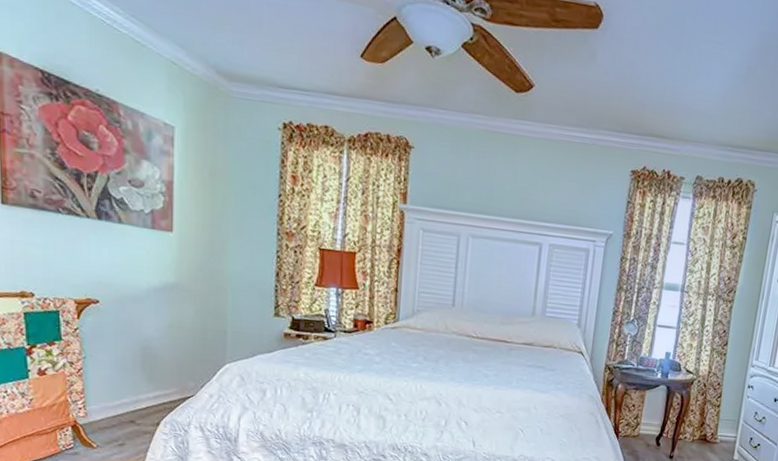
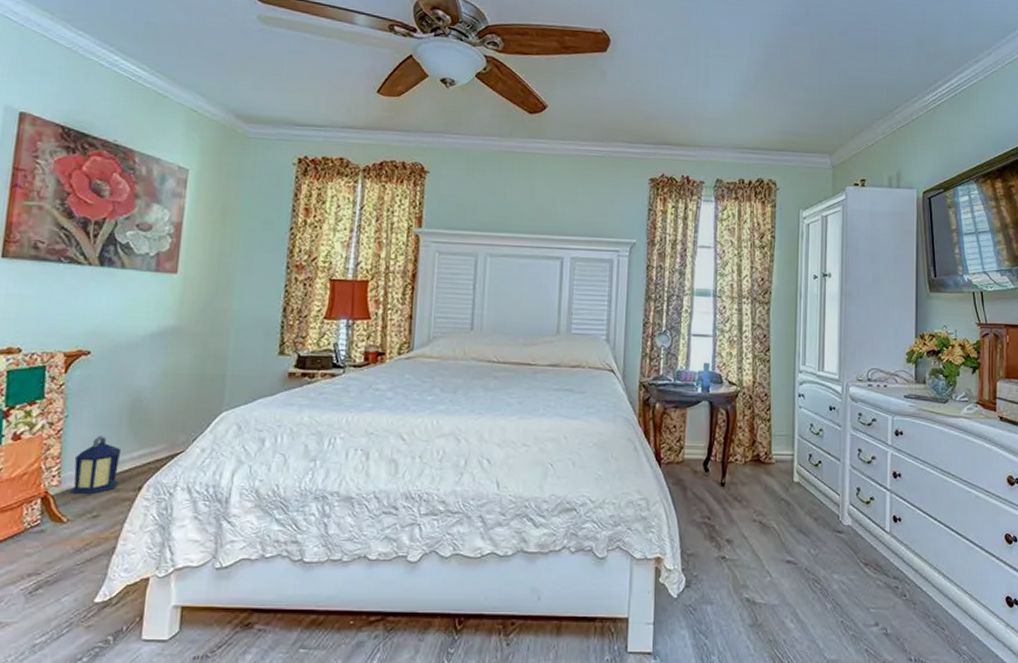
lantern: none [96,376,138,427] -> present [70,435,122,495]

